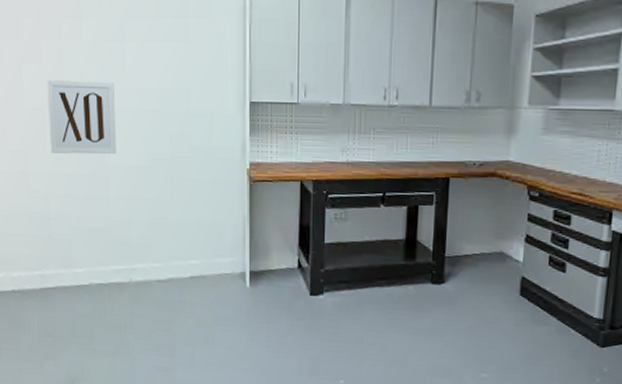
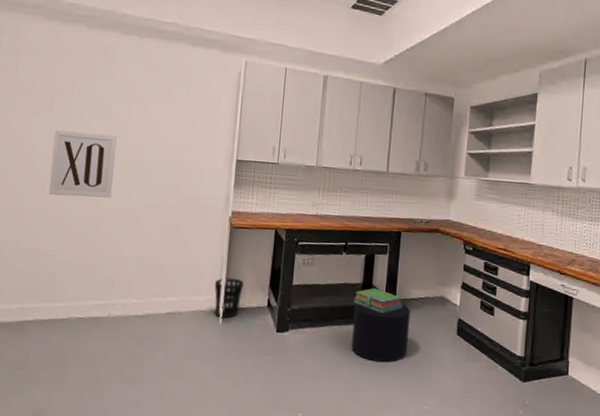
wastebasket: none [237,237,270,282] -> present [214,278,244,319]
stack of books: none [395,244,454,274] -> present [353,287,403,314]
stool: none [395,262,464,326] -> present [351,303,411,362]

